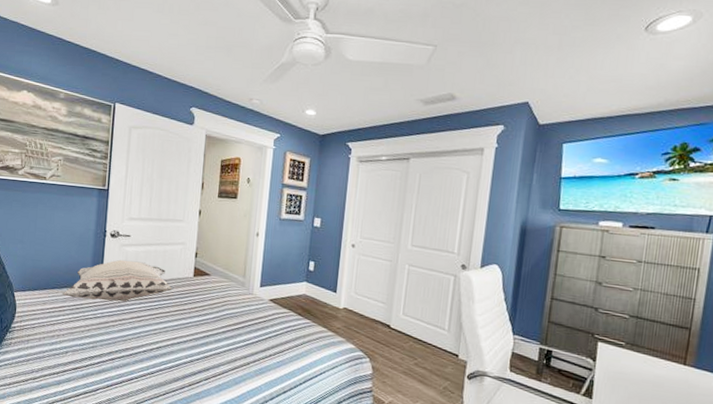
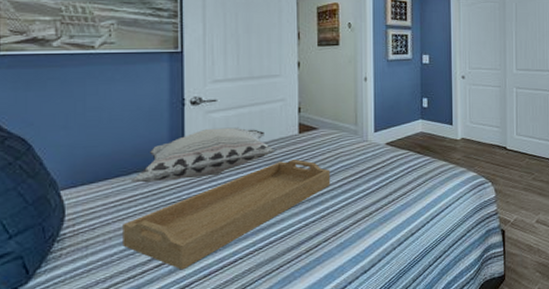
serving tray: none [52,299,217,377] -> present [123,159,331,270]

